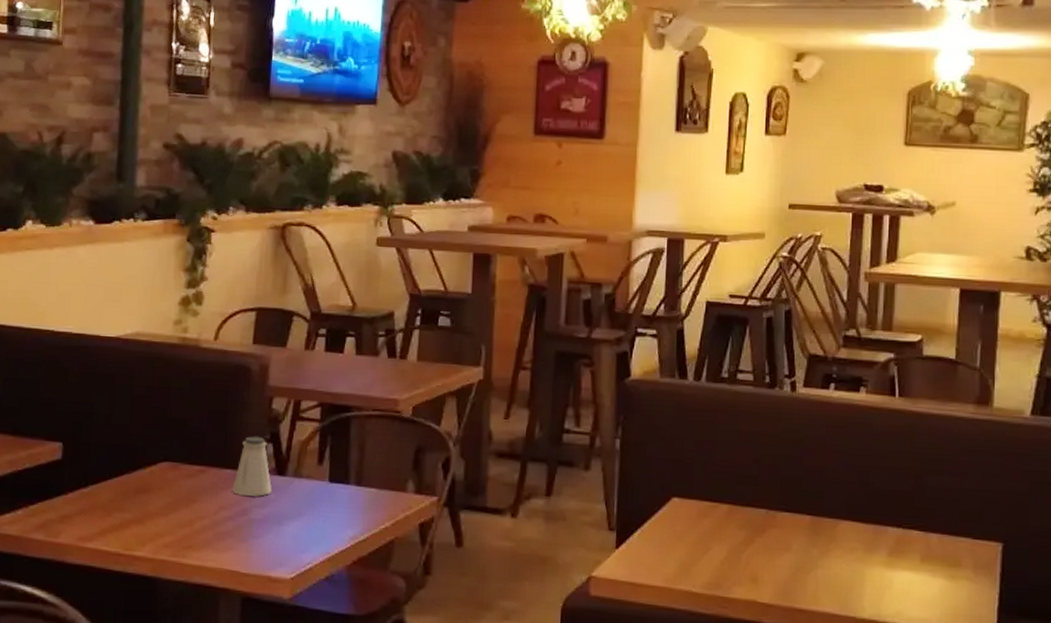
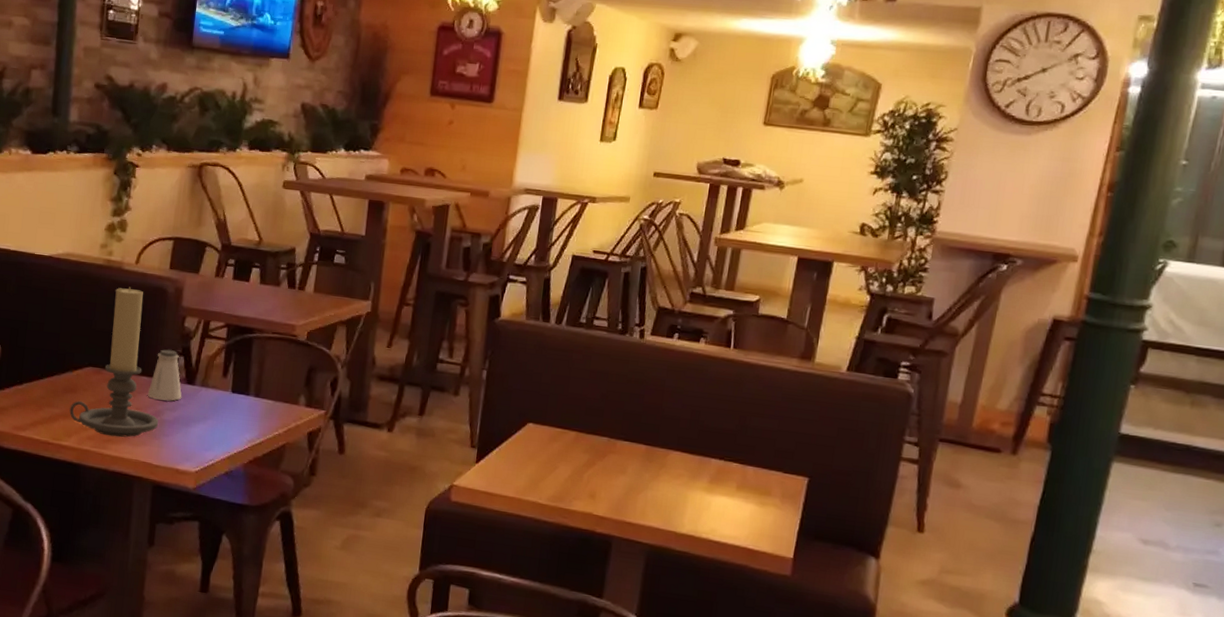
candle holder: none [142,367,246,543] -> present [69,287,158,437]

